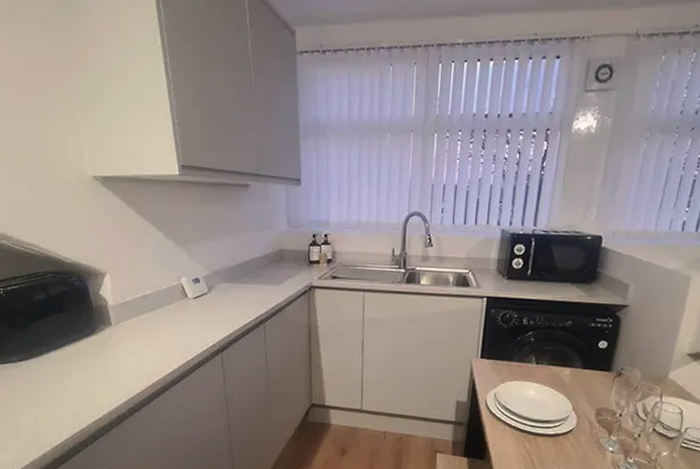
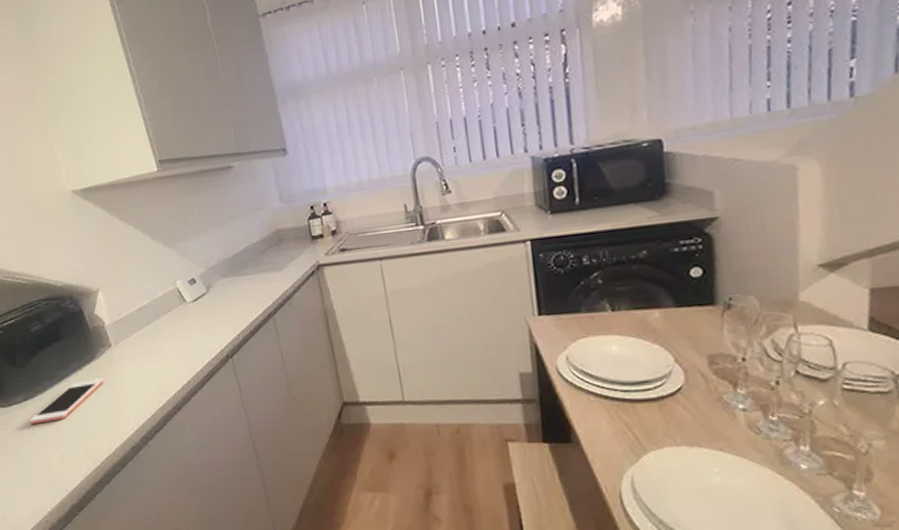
cell phone: none [22,351,101,384] -> present [29,378,105,424]

